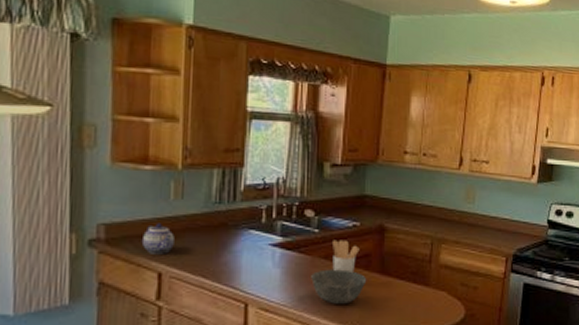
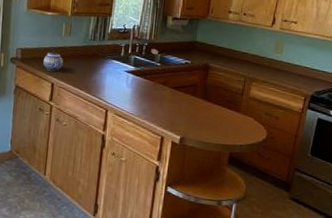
bowl: present [311,269,367,304] -> none [152,92,193,118]
utensil holder: present [331,240,360,272] -> none [168,72,189,96]

